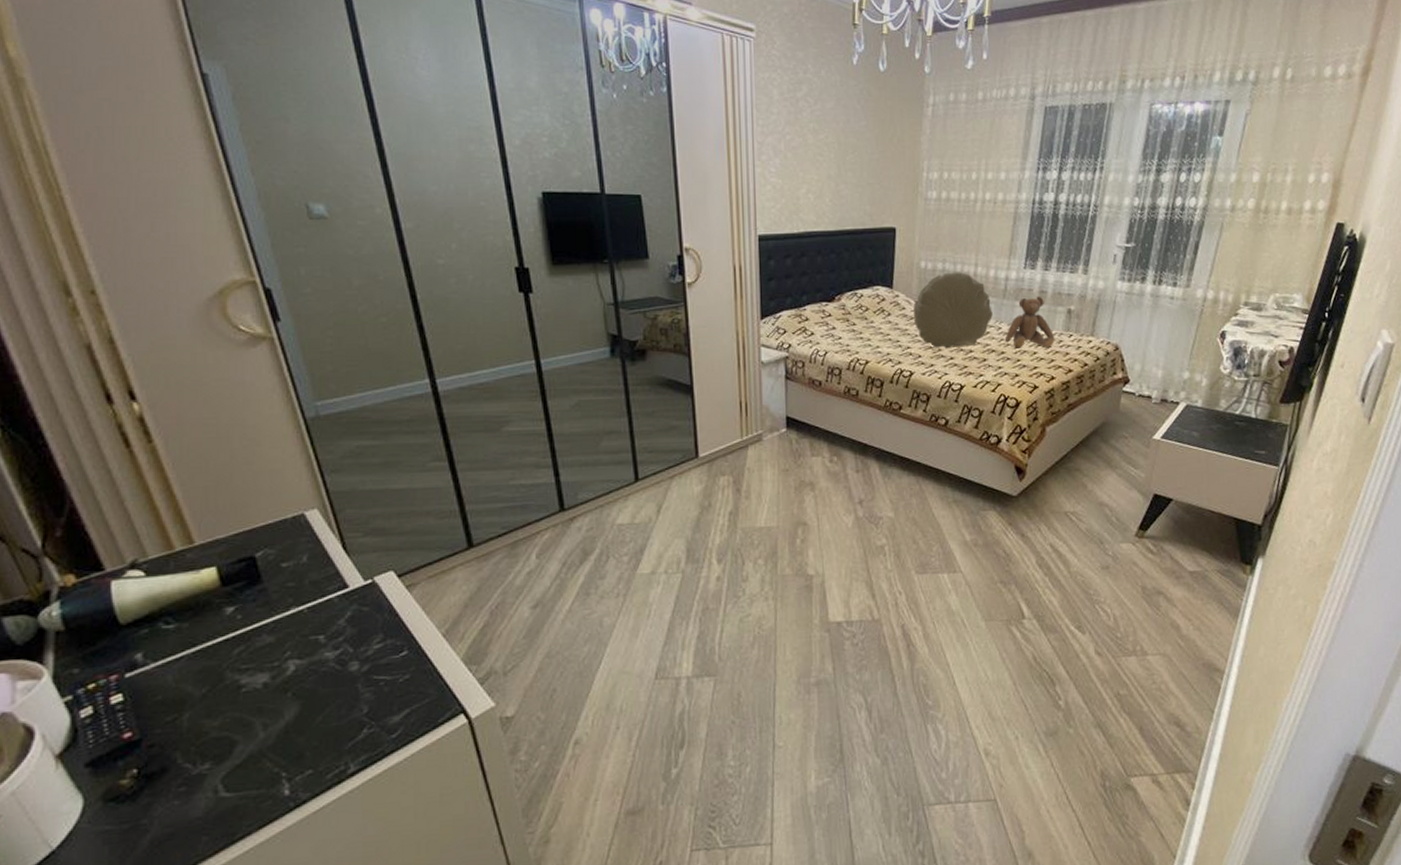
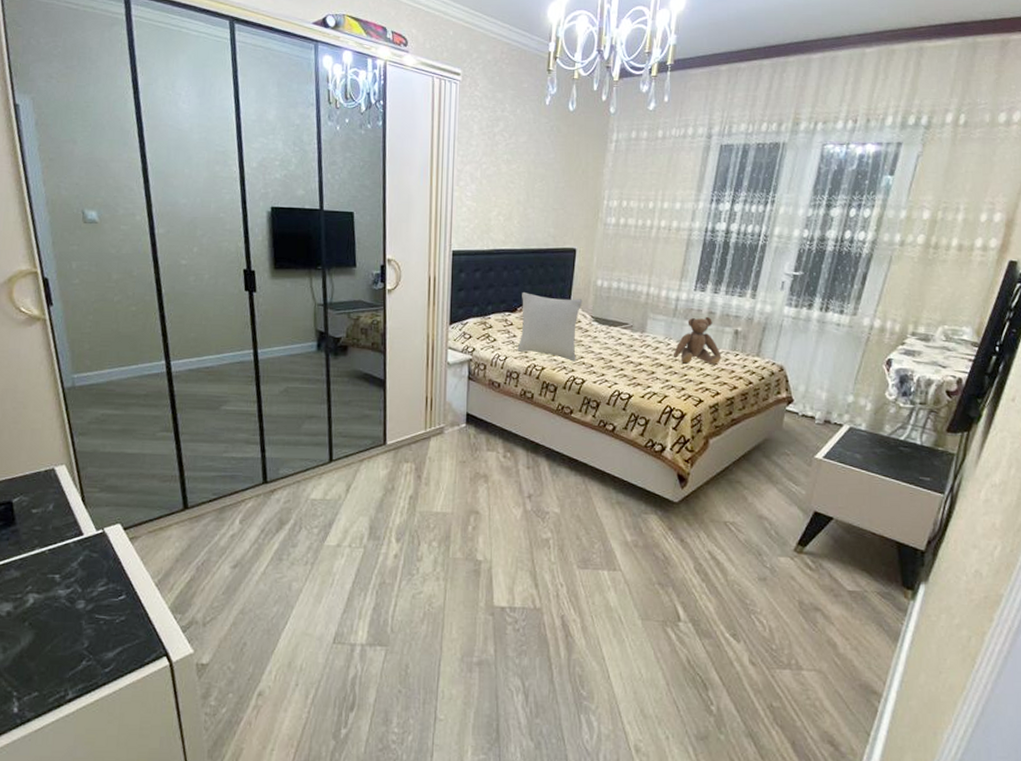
pillow: none [837,278,906,353] -> present [517,291,583,362]
pillow: present [913,272,993,348] -> none [587,290,663,360]

